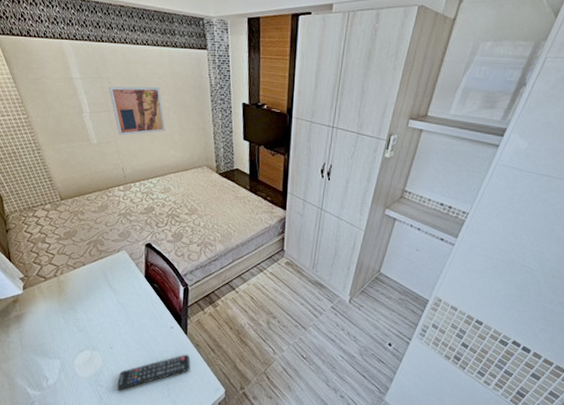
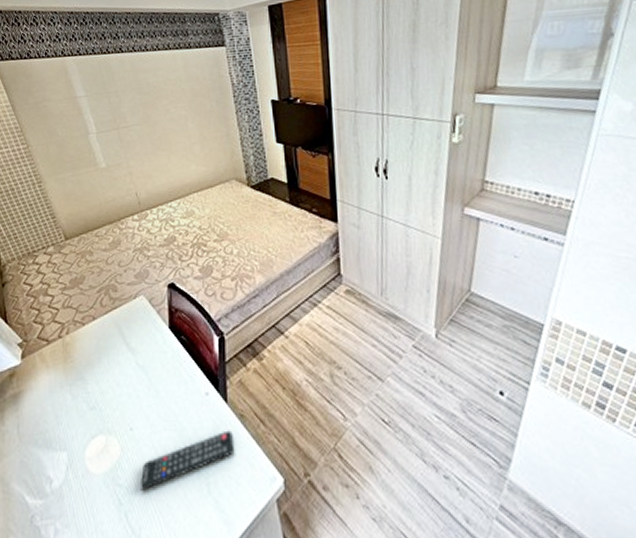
wall art: present [109,86,166,136] -> none [117,94,184,155]

